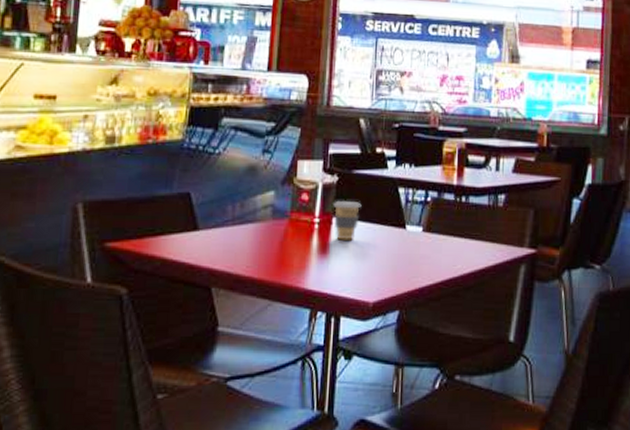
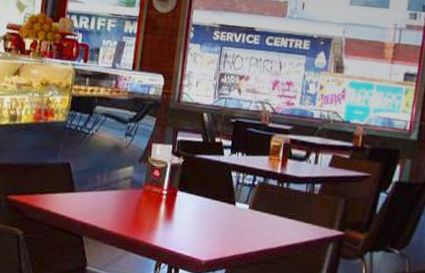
coffee cup: present [333,200,362,240] -> none [178,178,201,211]

